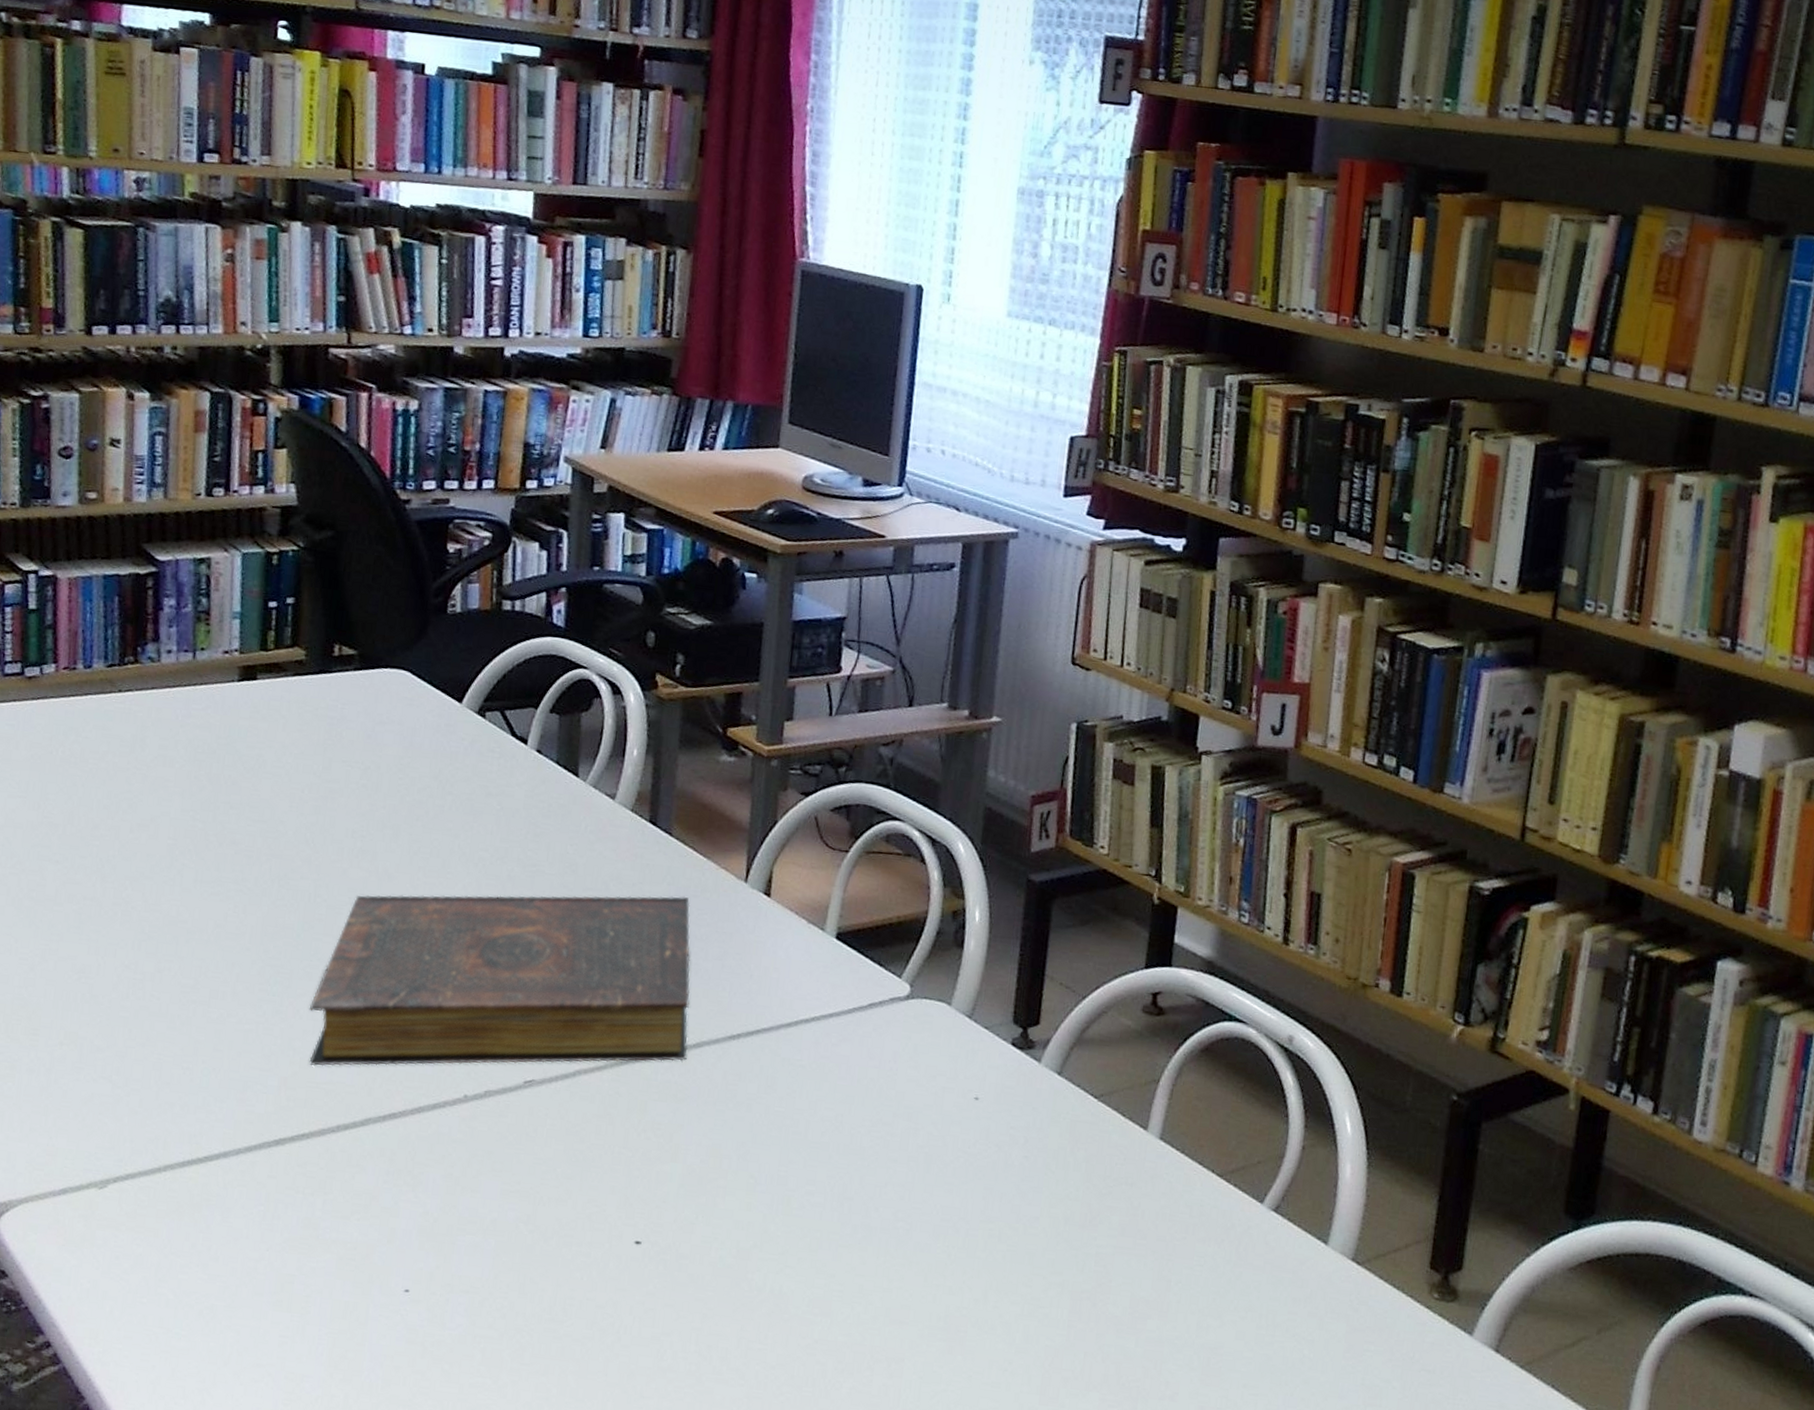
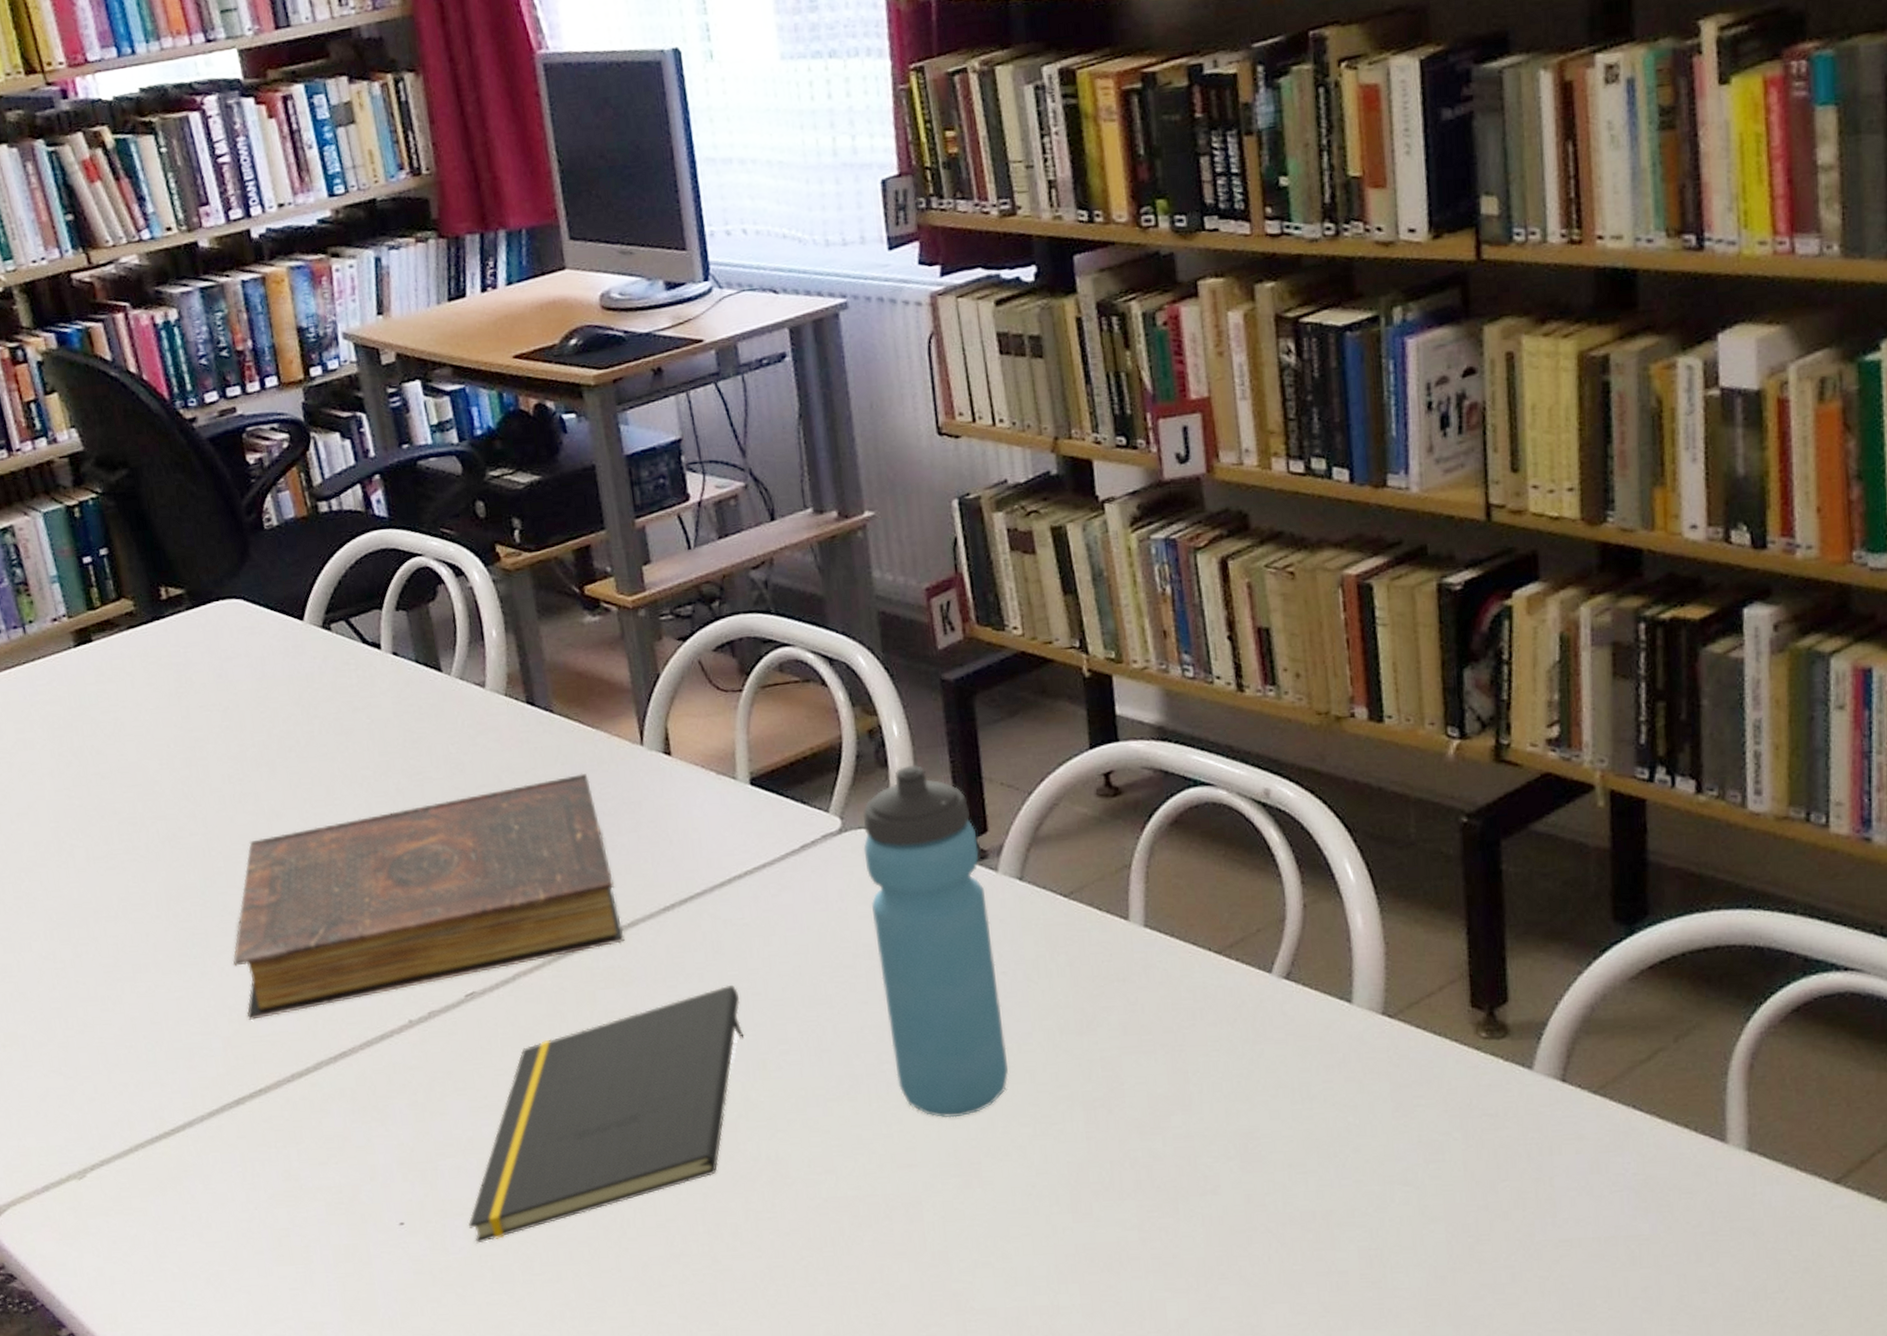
notepad: none [471,1119,781,1324] -> present [469,984,744,1244]
water bottle: none [907,950,1029,1285] -> present [862,764,1009,1118]

